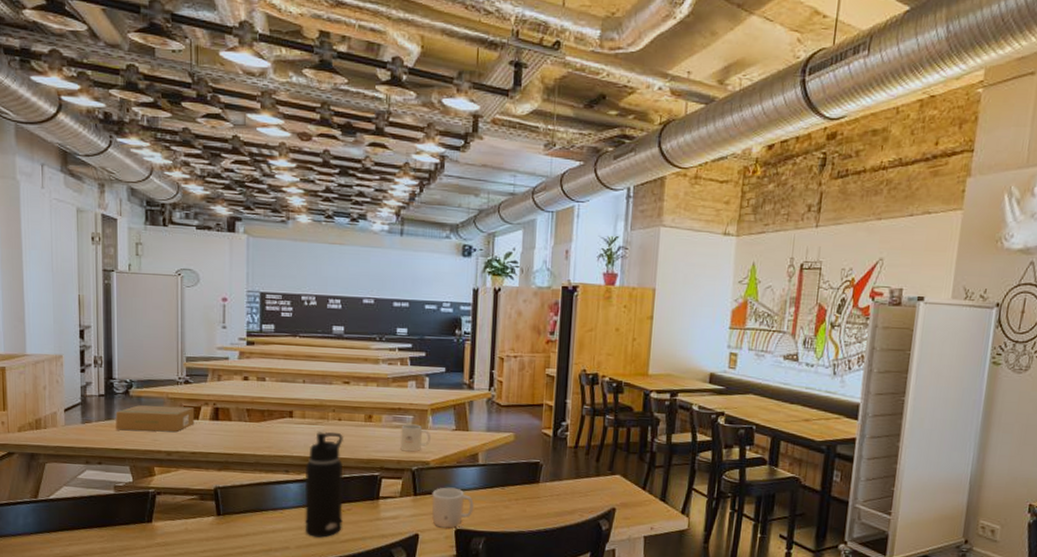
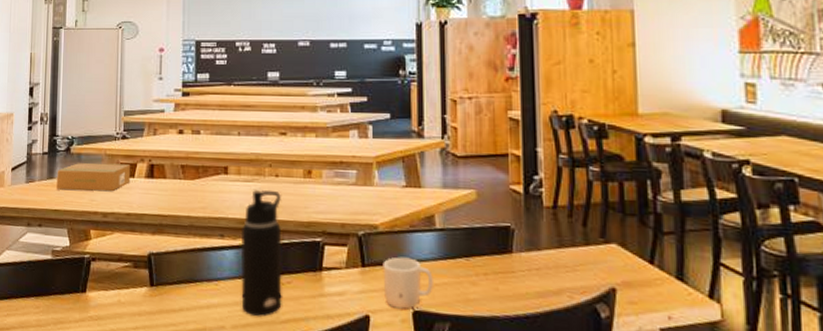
mug: present [399,424,431,452] -> none [343,179,378,214]

